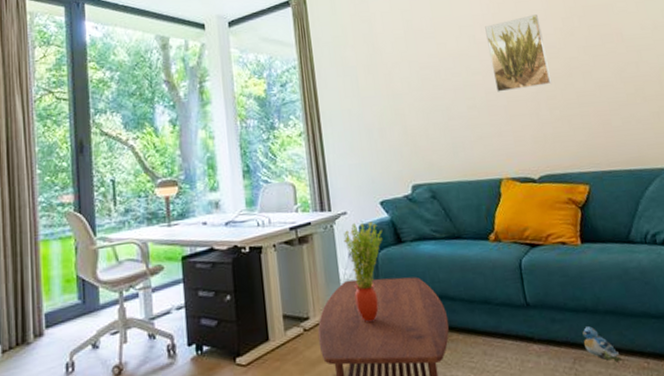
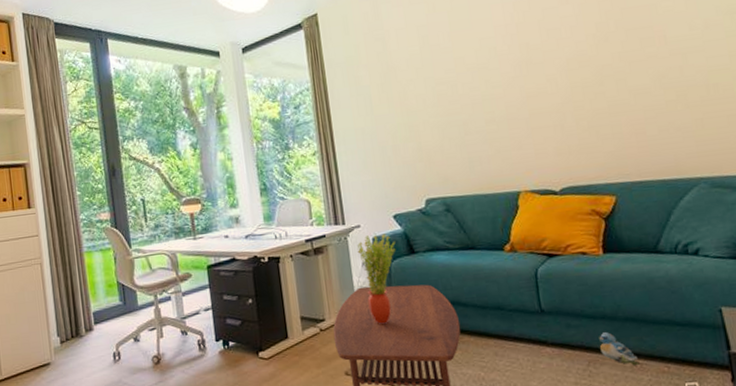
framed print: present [485,14,552,92] -> none [507,21,580,105]

